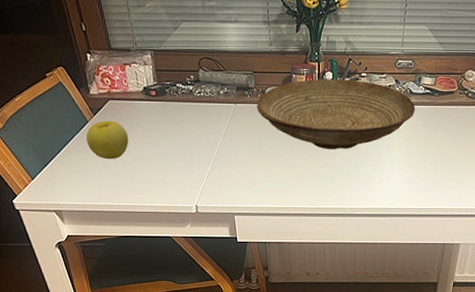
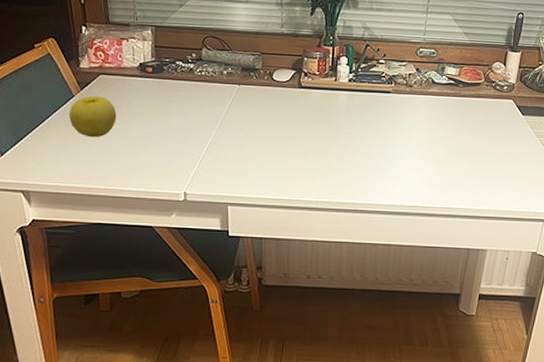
decorative bowl: present [257,79,416,149] -> none [262,63,438,139]

